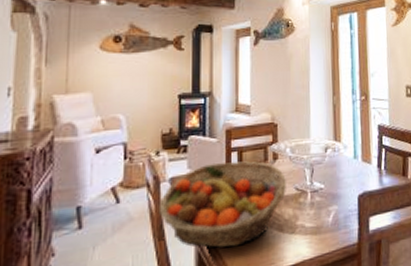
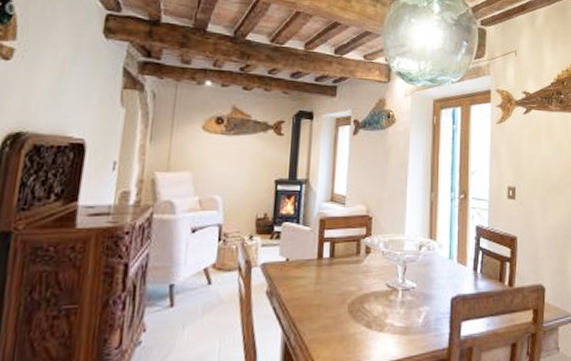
fruit basket: present [158,161,286,248] -> none [248,251,377,340]

